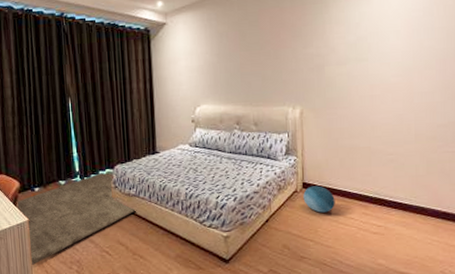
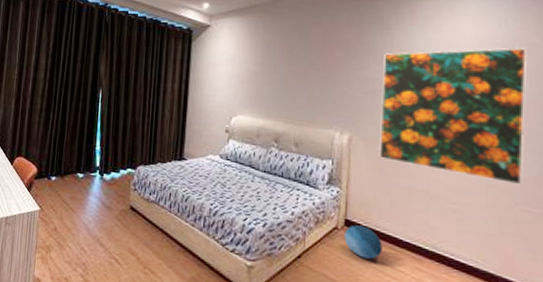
rug: present [17,173,137,265] -> none [31,171,155,259]
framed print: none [325,10,444,131] -> present [379,48,526,186]

